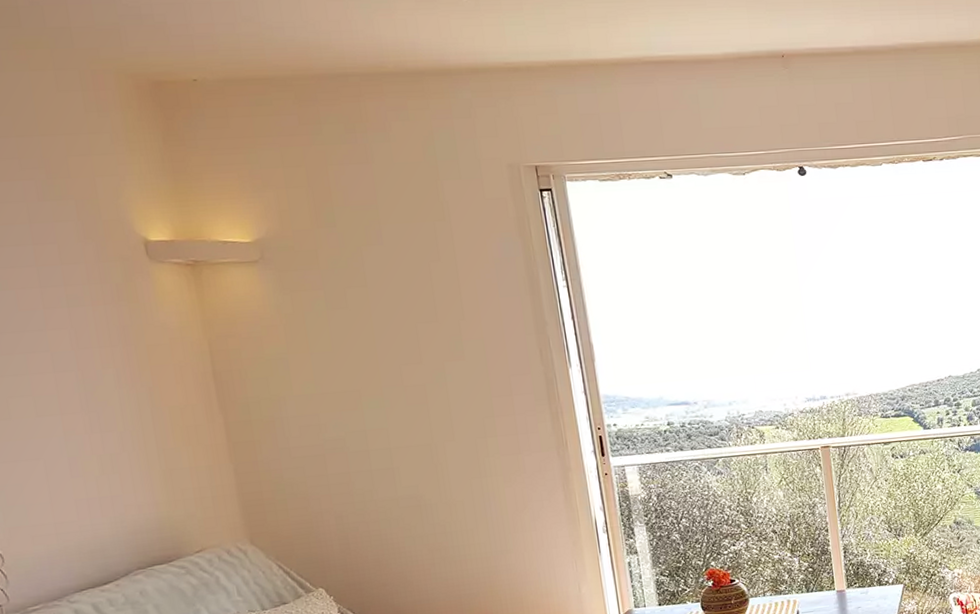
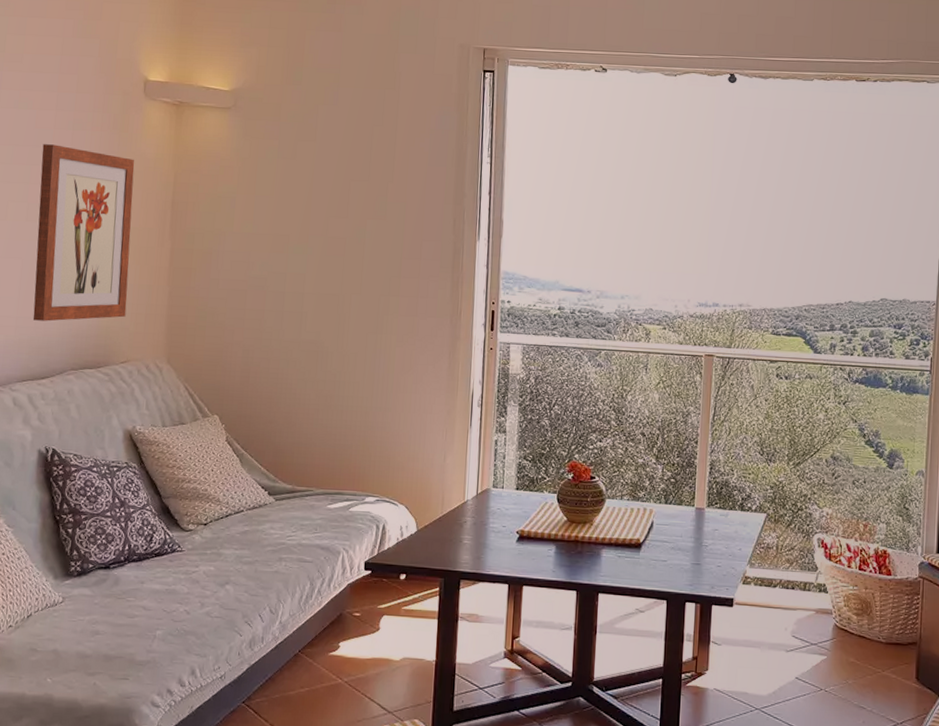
wall art: none [34,326,189,524] -> present [32,144,135,322]

